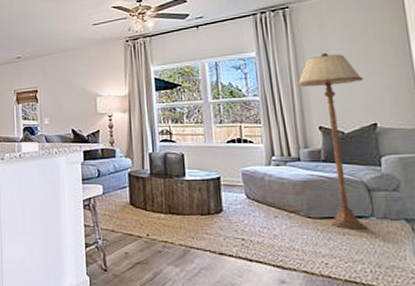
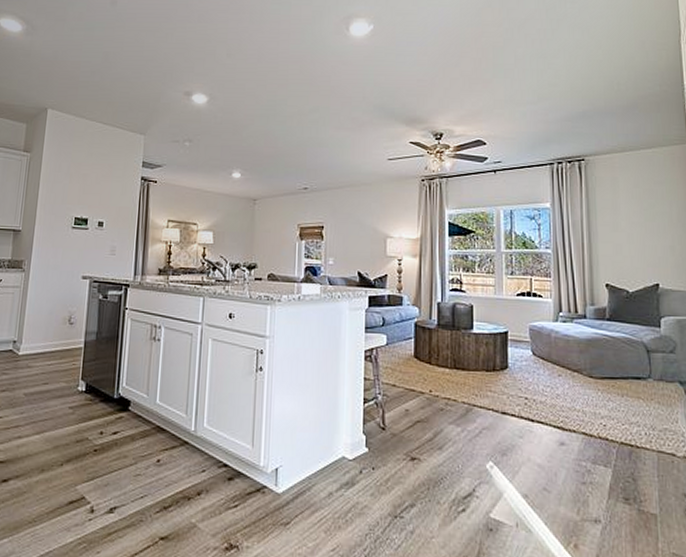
floor lamp: present [296,52,366,229] -> none [587,208,650,391]

